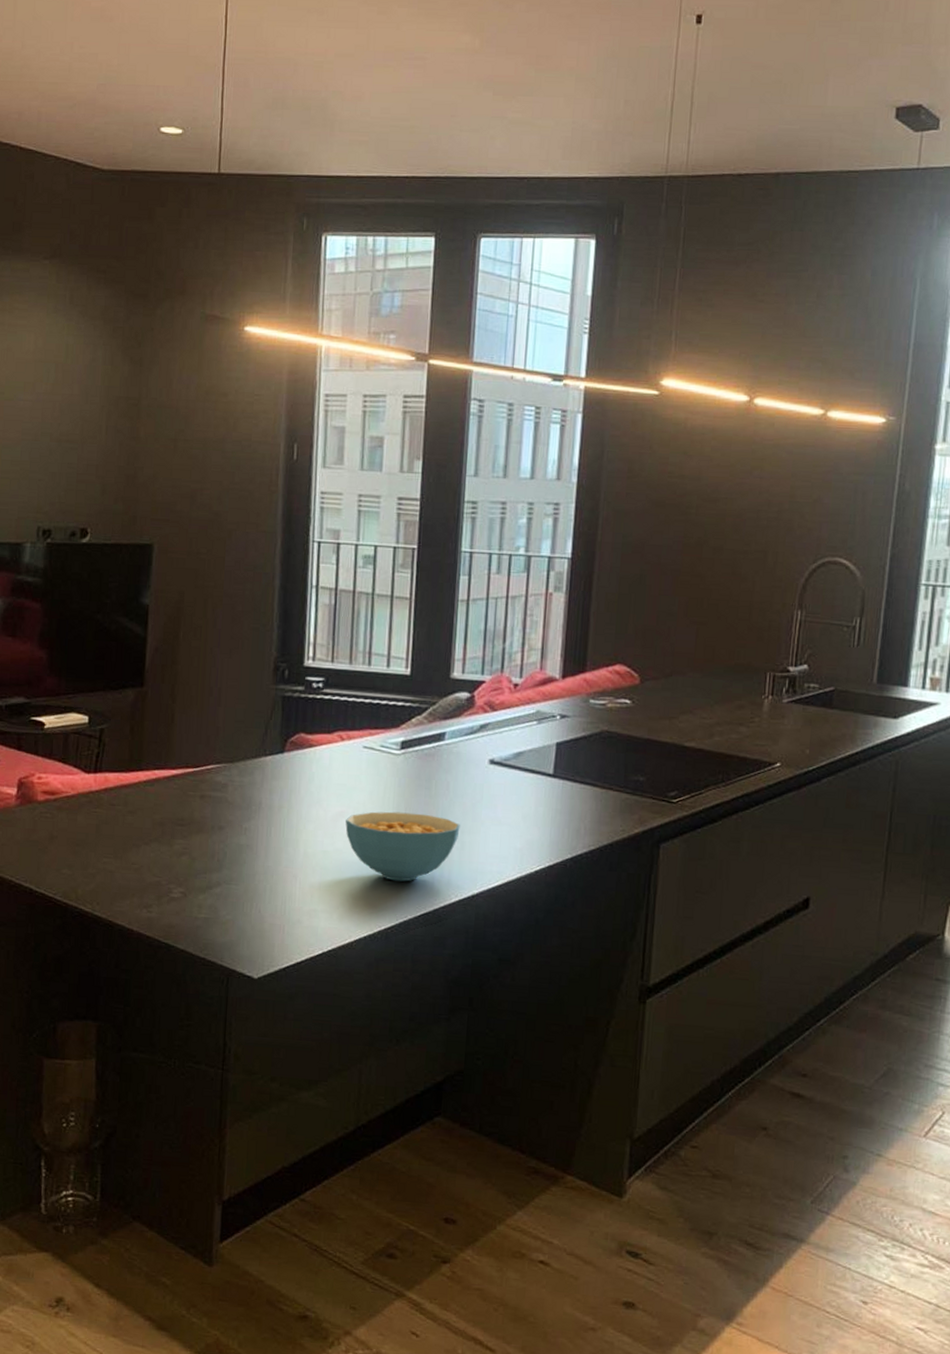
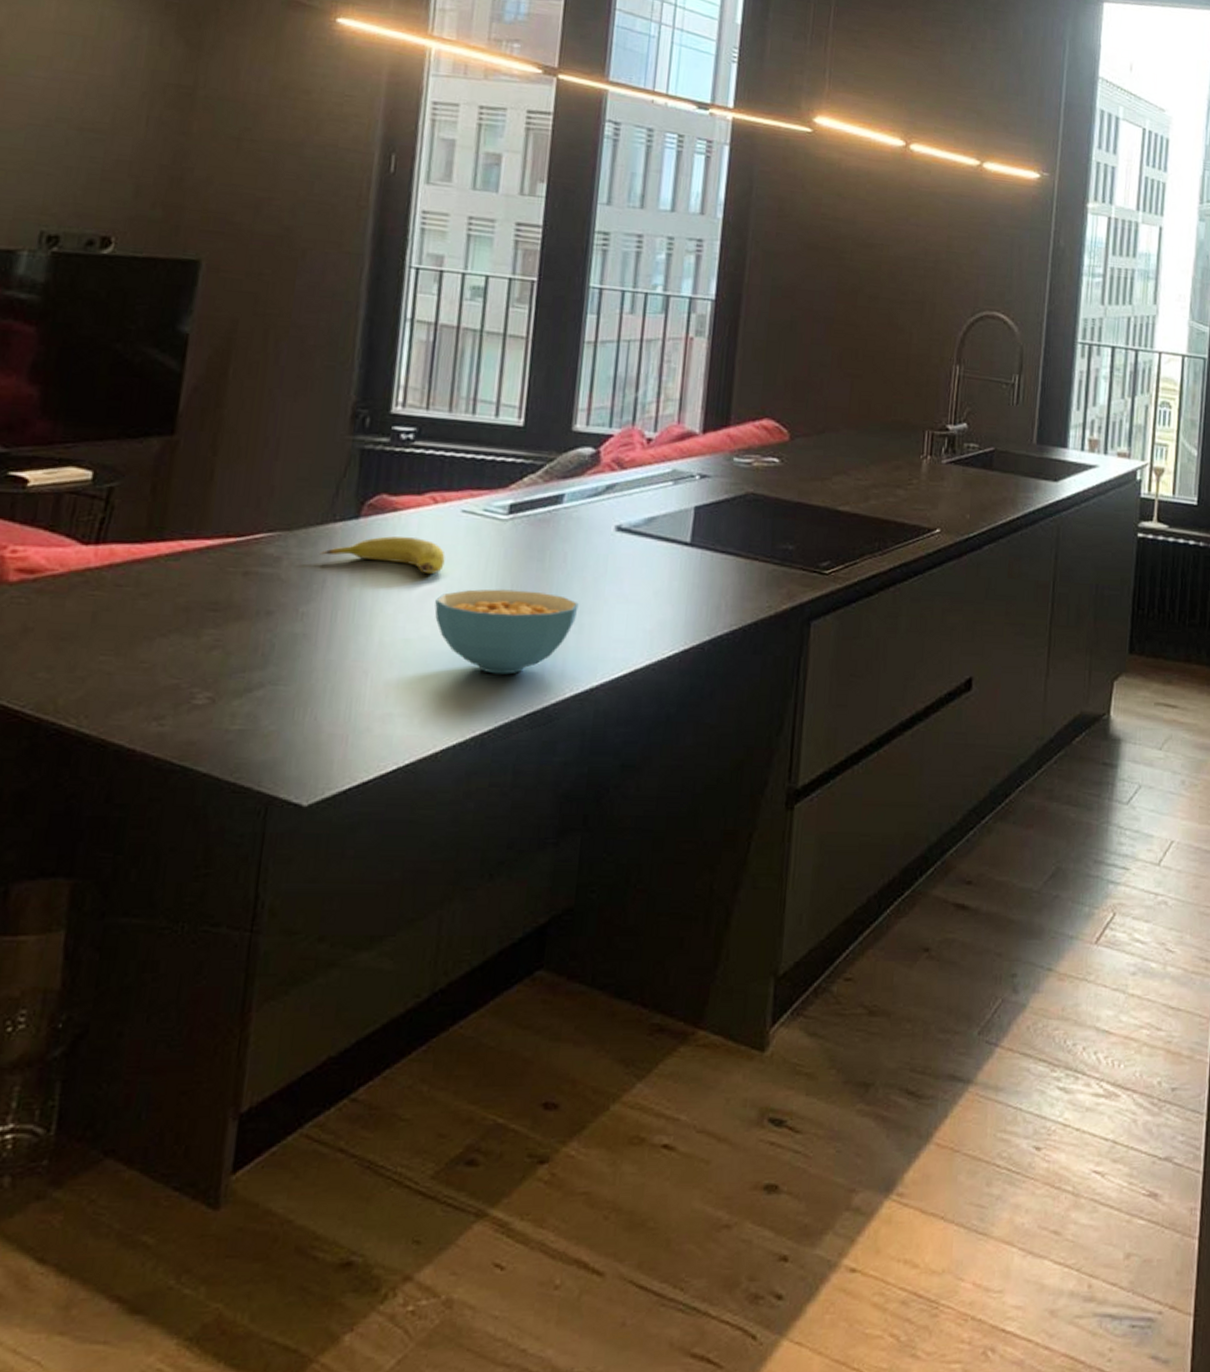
fruit: none [255,767,352,798] -> present [319,536,445,574]

